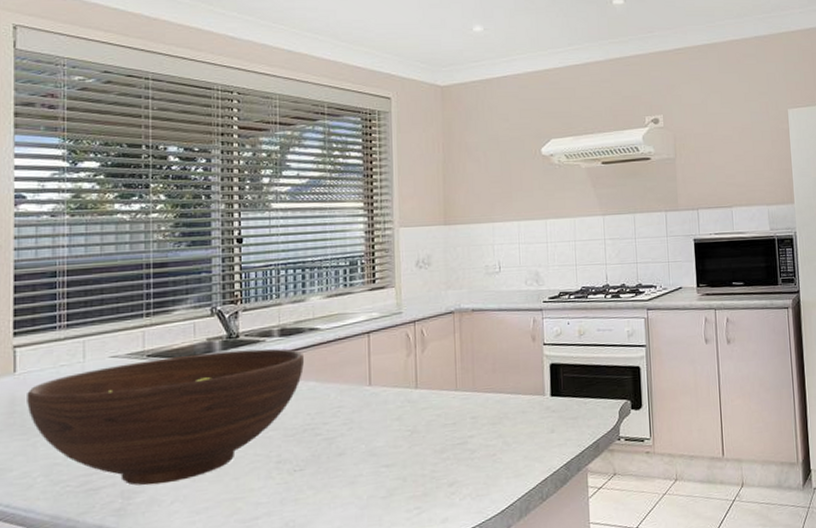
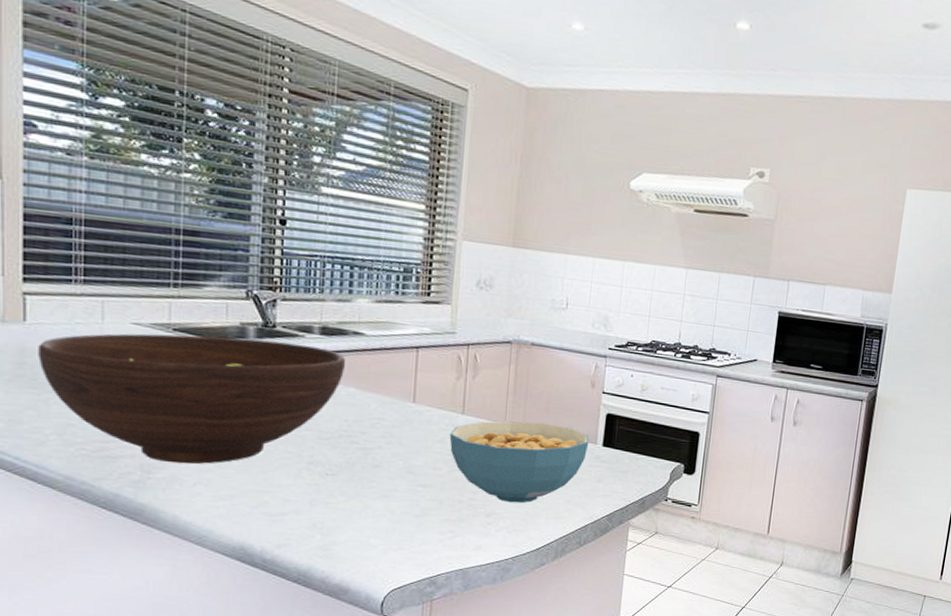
cereal bowl: none [406,383,538,469] -> present [449,421,589,504]

